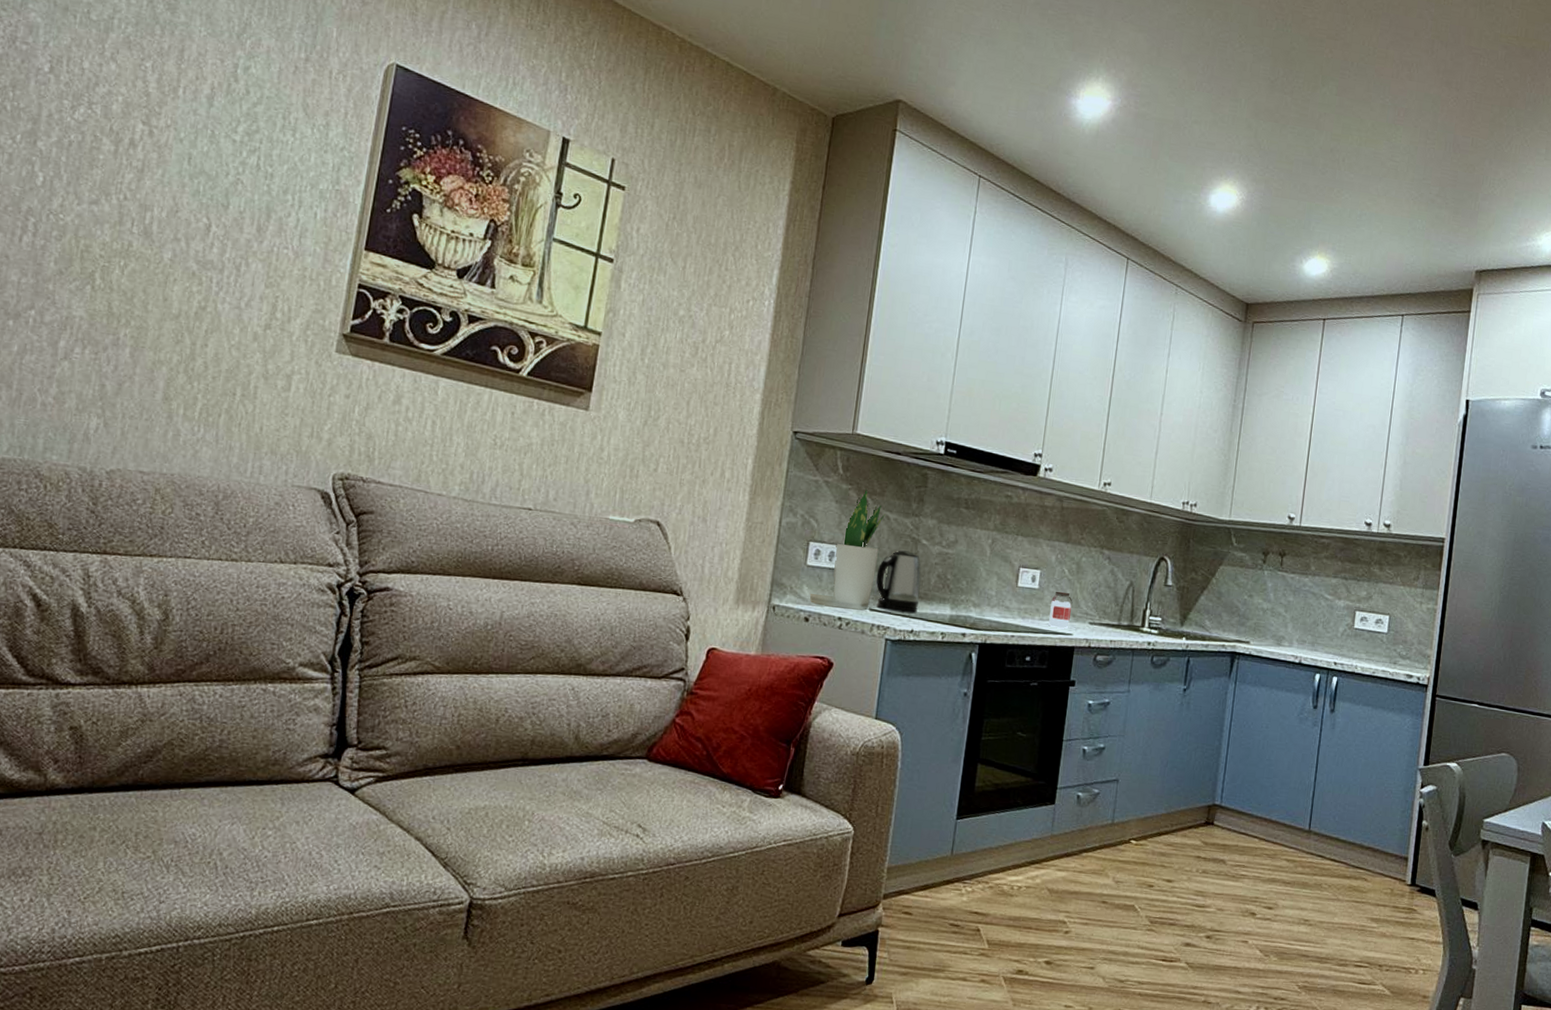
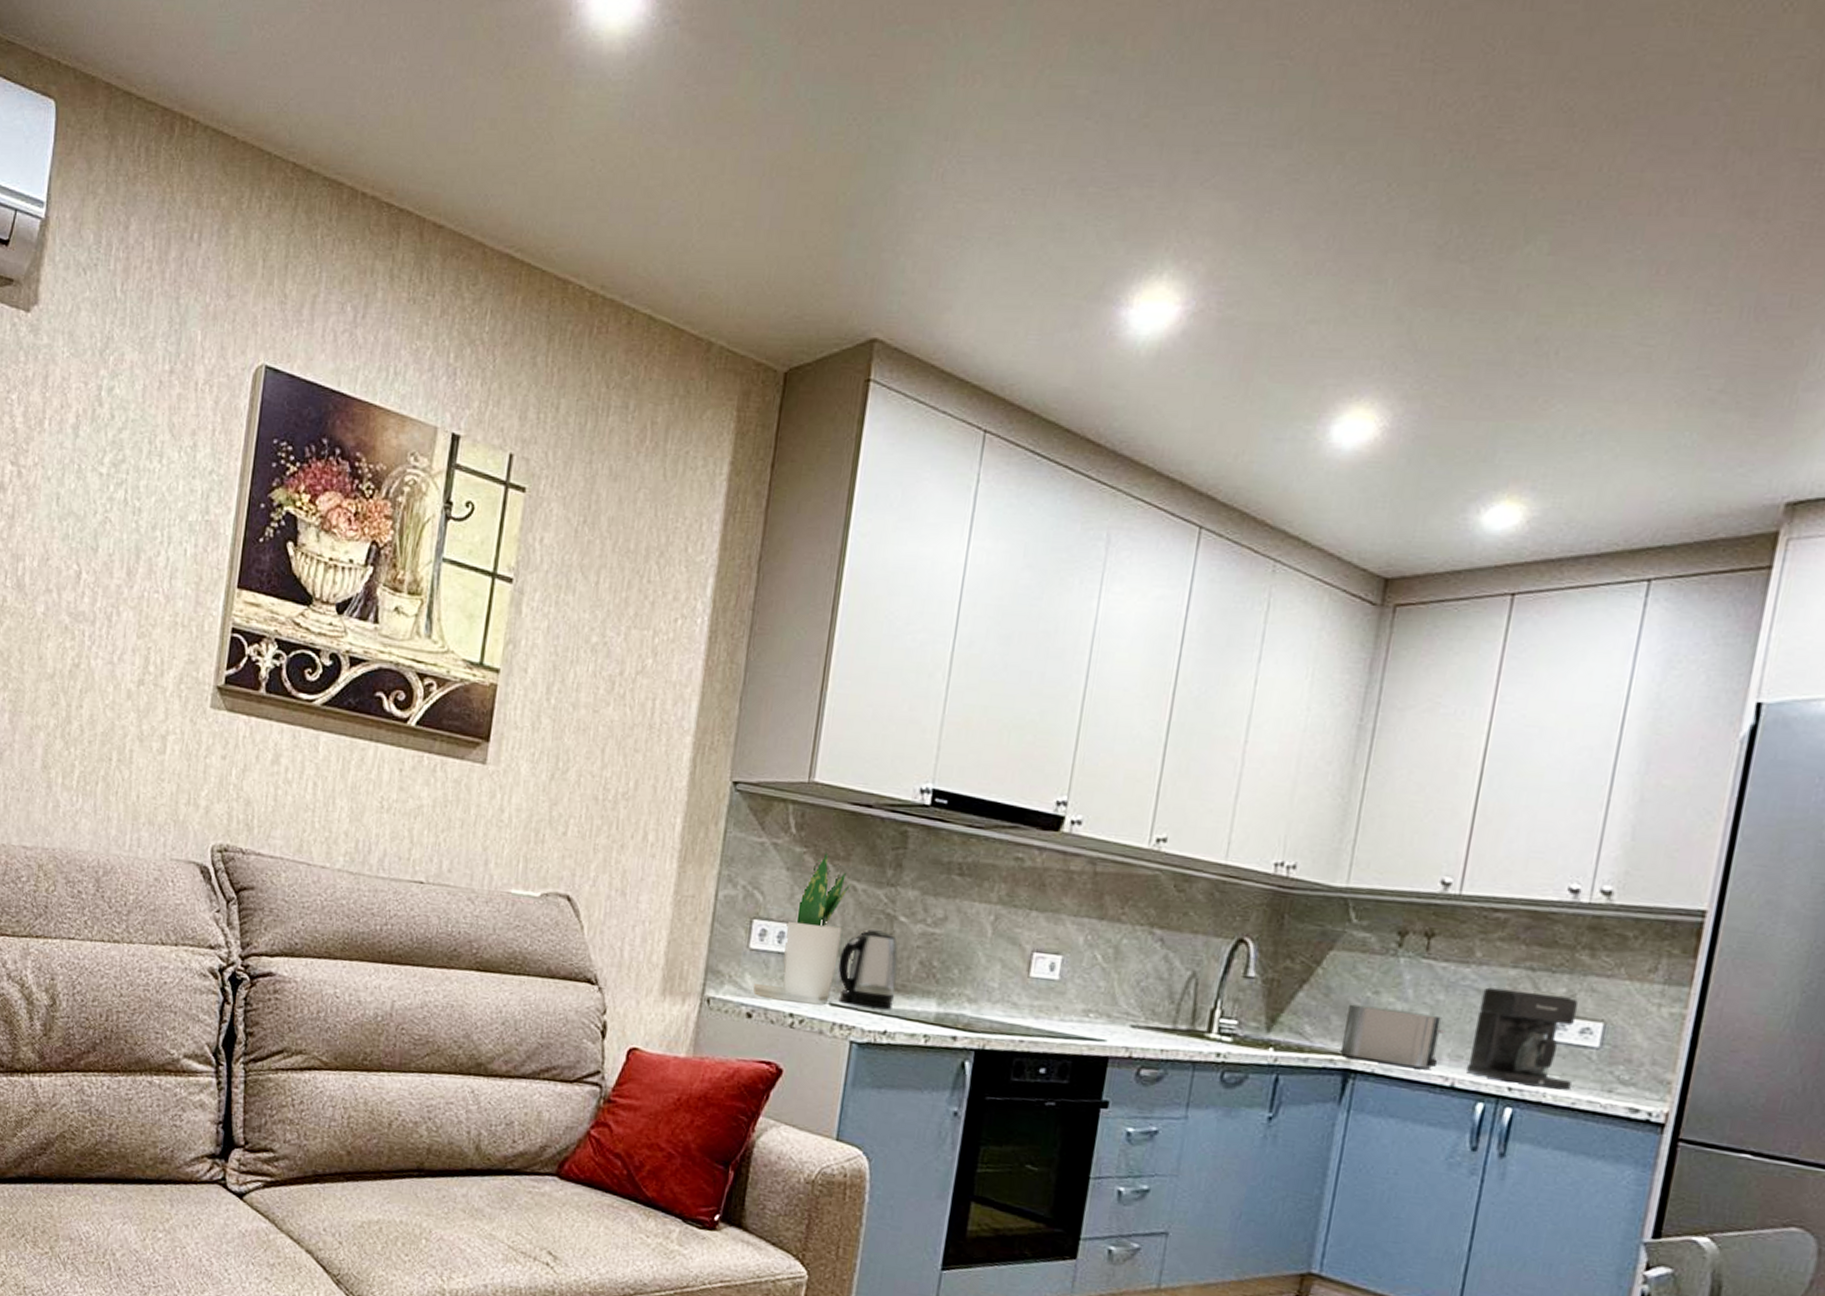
jar: present [1049,591,1073,628] -> none [1072,983,1108,1032]
toaster: none [1228,604,1295,652] -> present [1339,1004,1446,1071]
coffee maker: none [1309,591,1373,663] -> present [1467,987,1578,1090]

